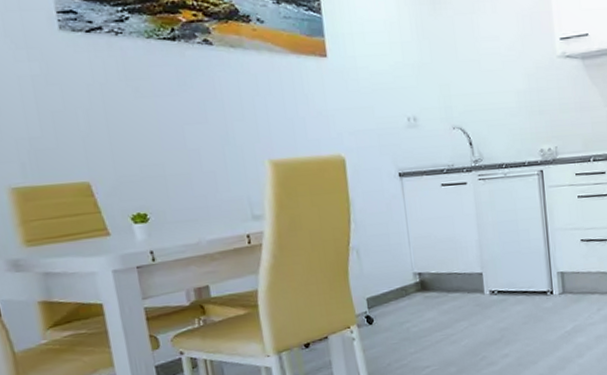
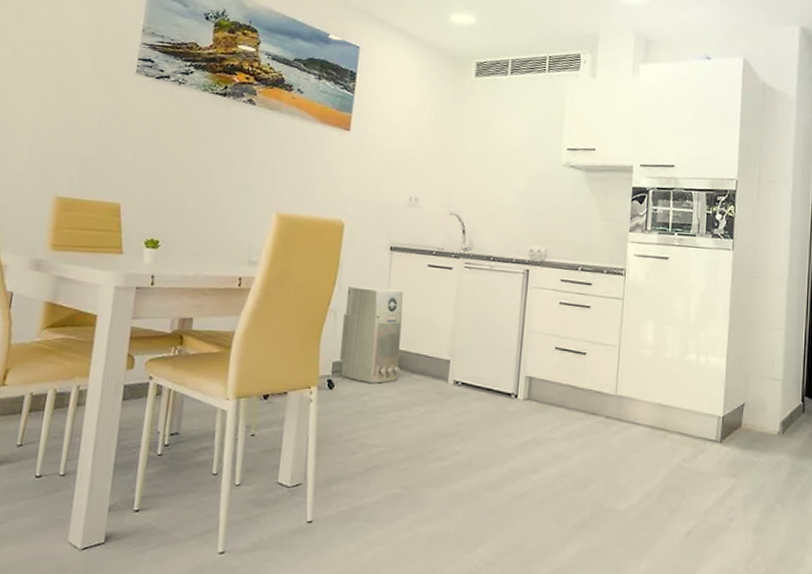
air purifier: none [364,214,435,311] -> present [340,285,404,384]

